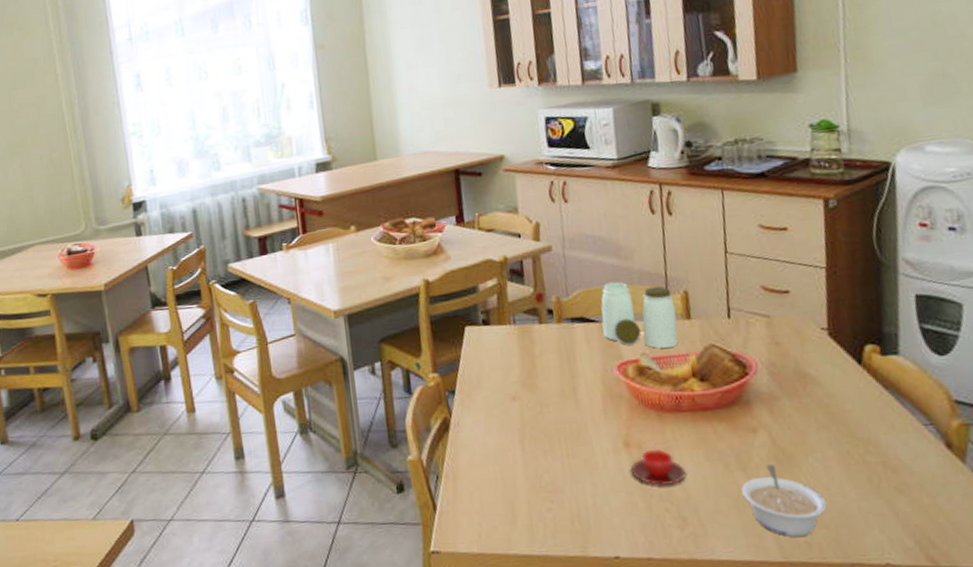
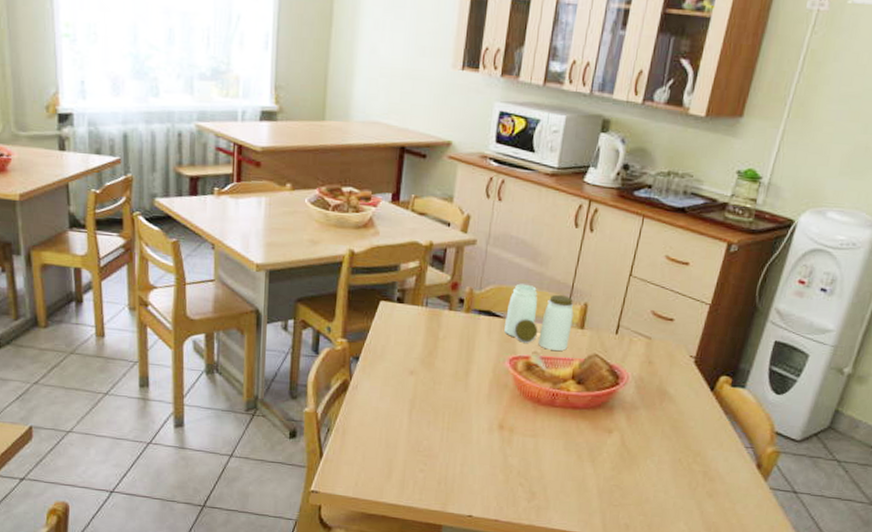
teacup: present [630,450,686,487] -> none [499,434,544,465]
legume: present [741,464,827,537] -> none [586,460,651,519]

